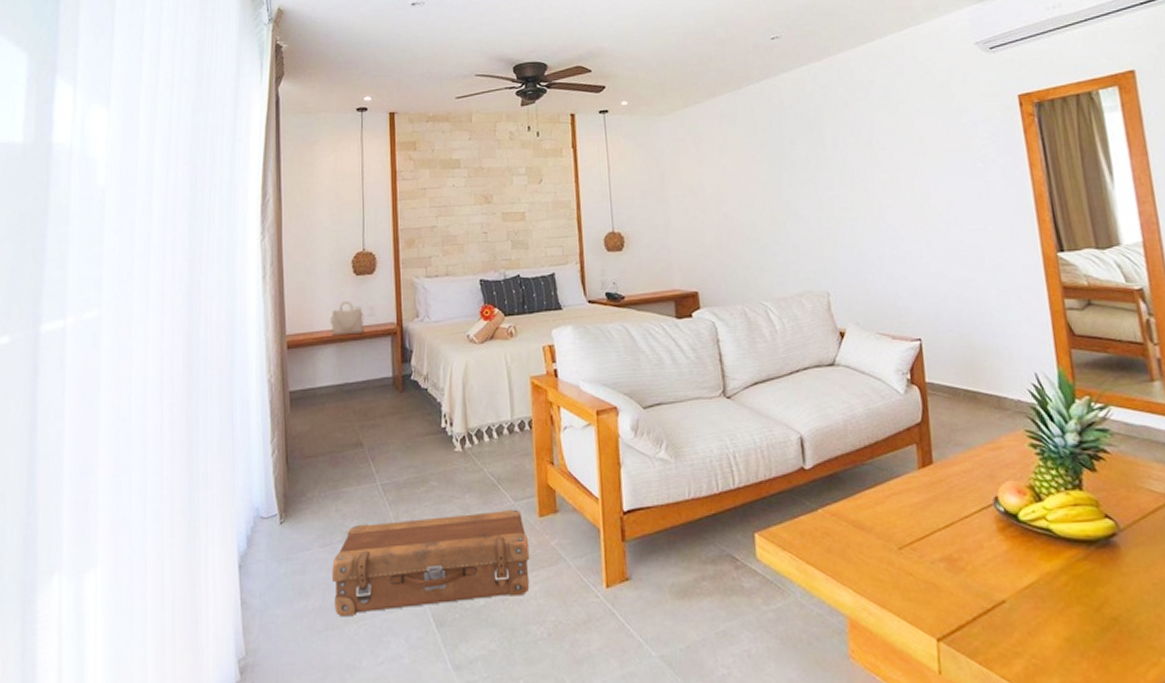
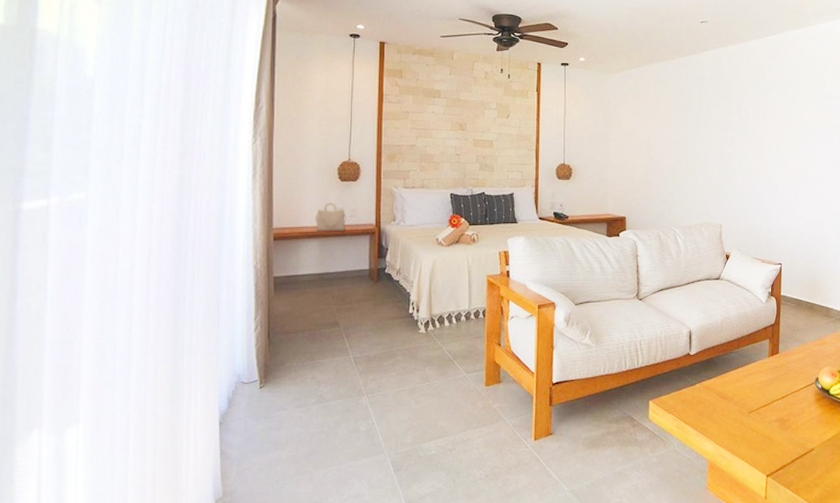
suitcase: present [332,509,530,617] -> none [306,380,476,464]

